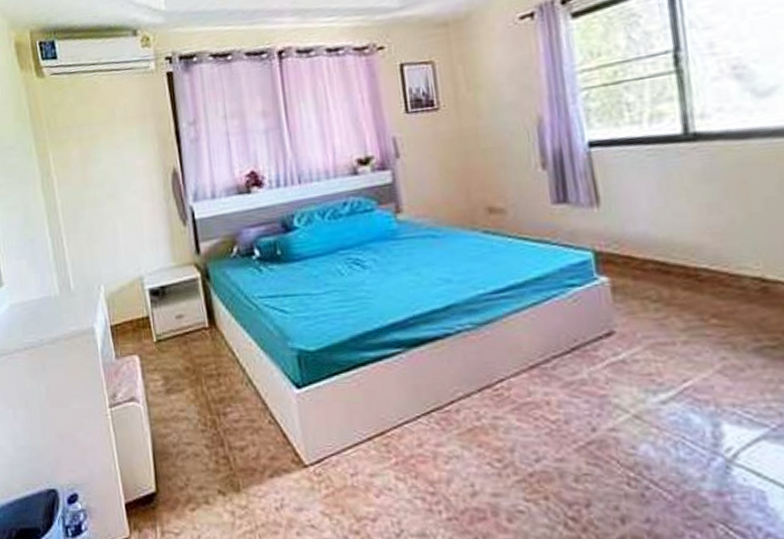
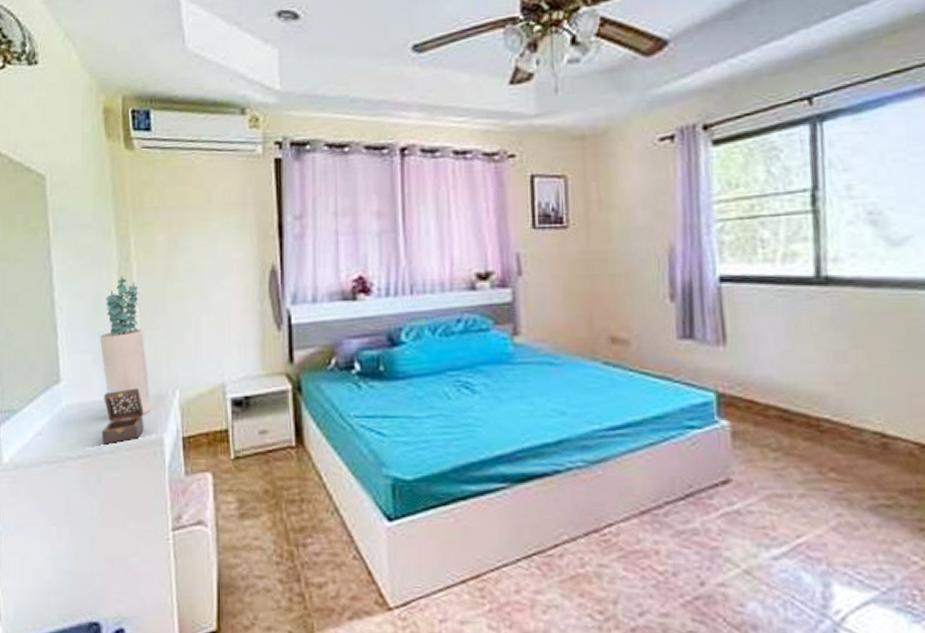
vase: none [31,189,81,315] -> present [99,276,151,421]
jewelry box: none [40,286,77,338] -> present [101,388,144,446]

